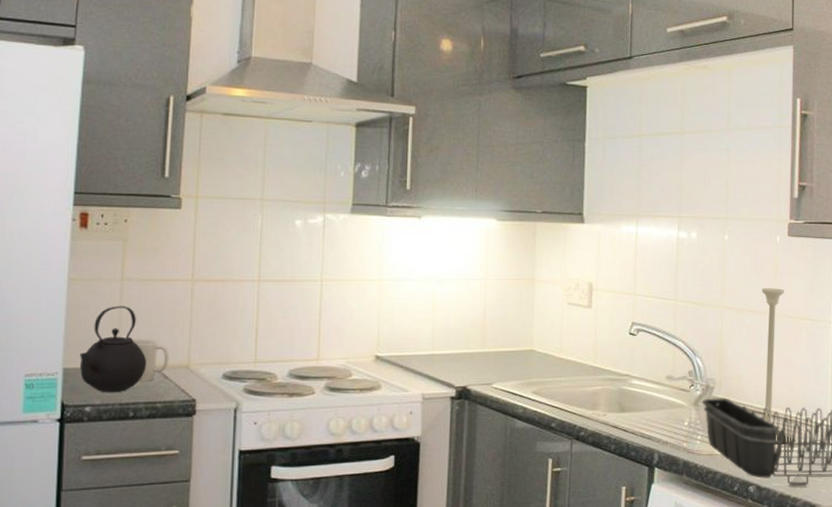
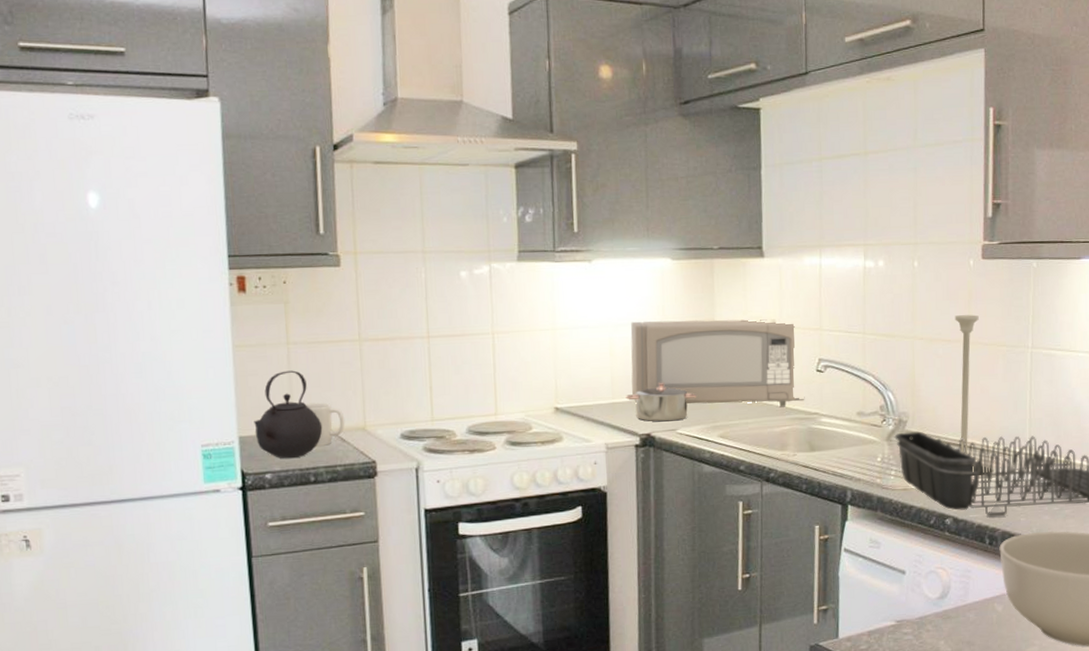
cooking pot: none [444,336,514,375] -> present [625,382,698,422]
microwave: none [452,277,617,368] -> present [630,319,805,408]

